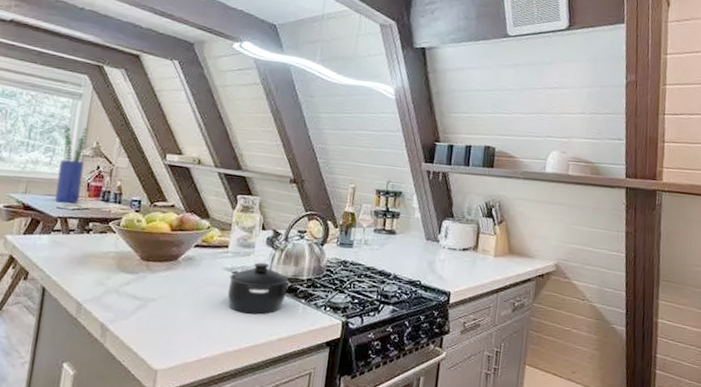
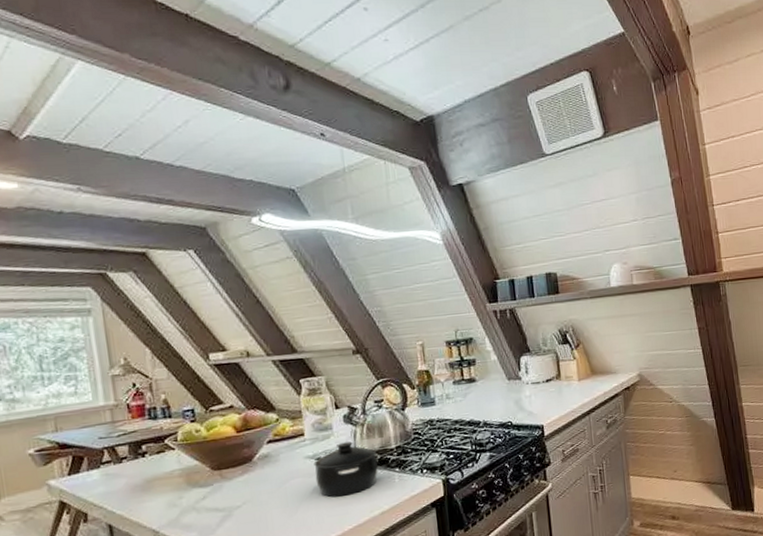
vase: present [54,123,88,204] -> none [77,344,122,433]

